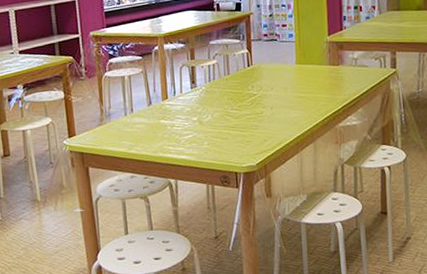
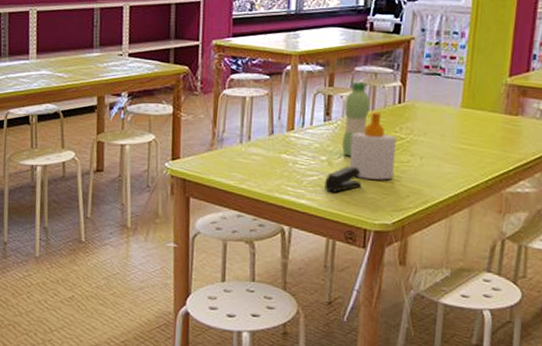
stapler: none [199,122,228,146] -> present [325,166,361,192]
water bottle: none [205,53,226,115] -> present [341,82,371,157]
soap bottle: none [215,75,252,132] -> present [349,111,396,180]

